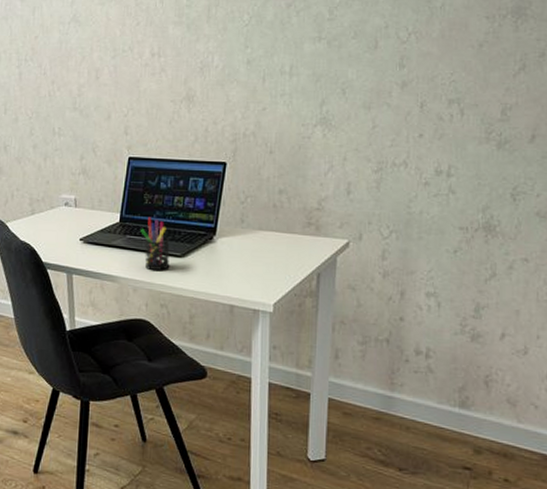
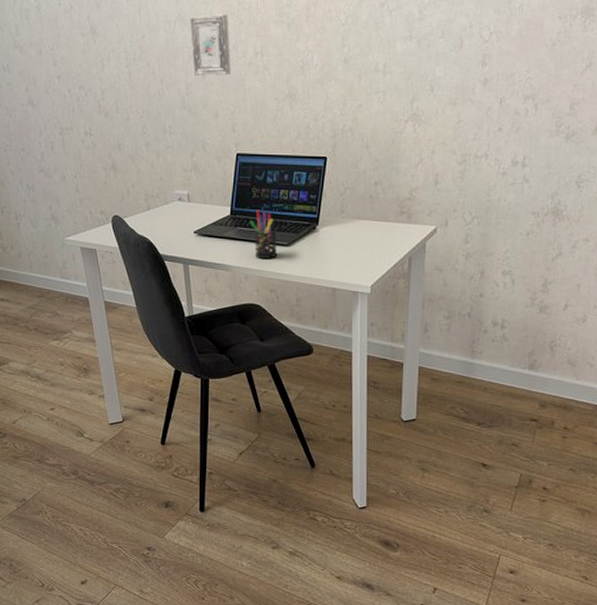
picture frame: none [84,15,126,77] -> present [189,14,231,76]

